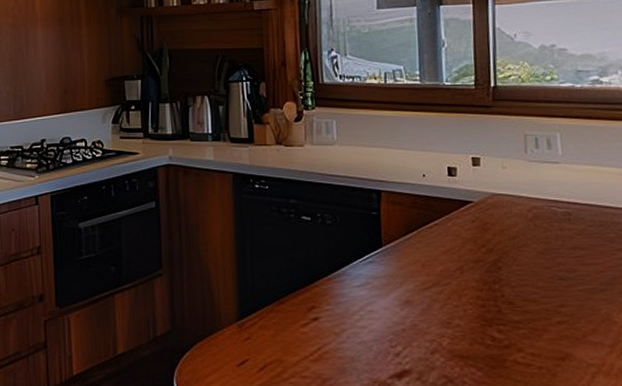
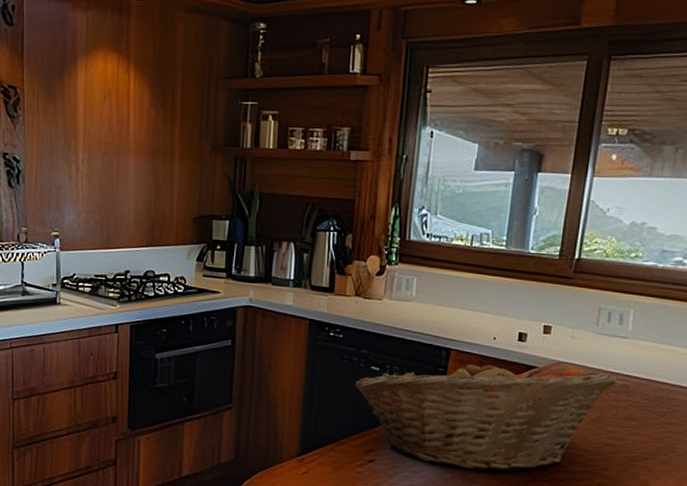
fruit basket: none [287,196,557,319] -> present [355,355,617,472]

